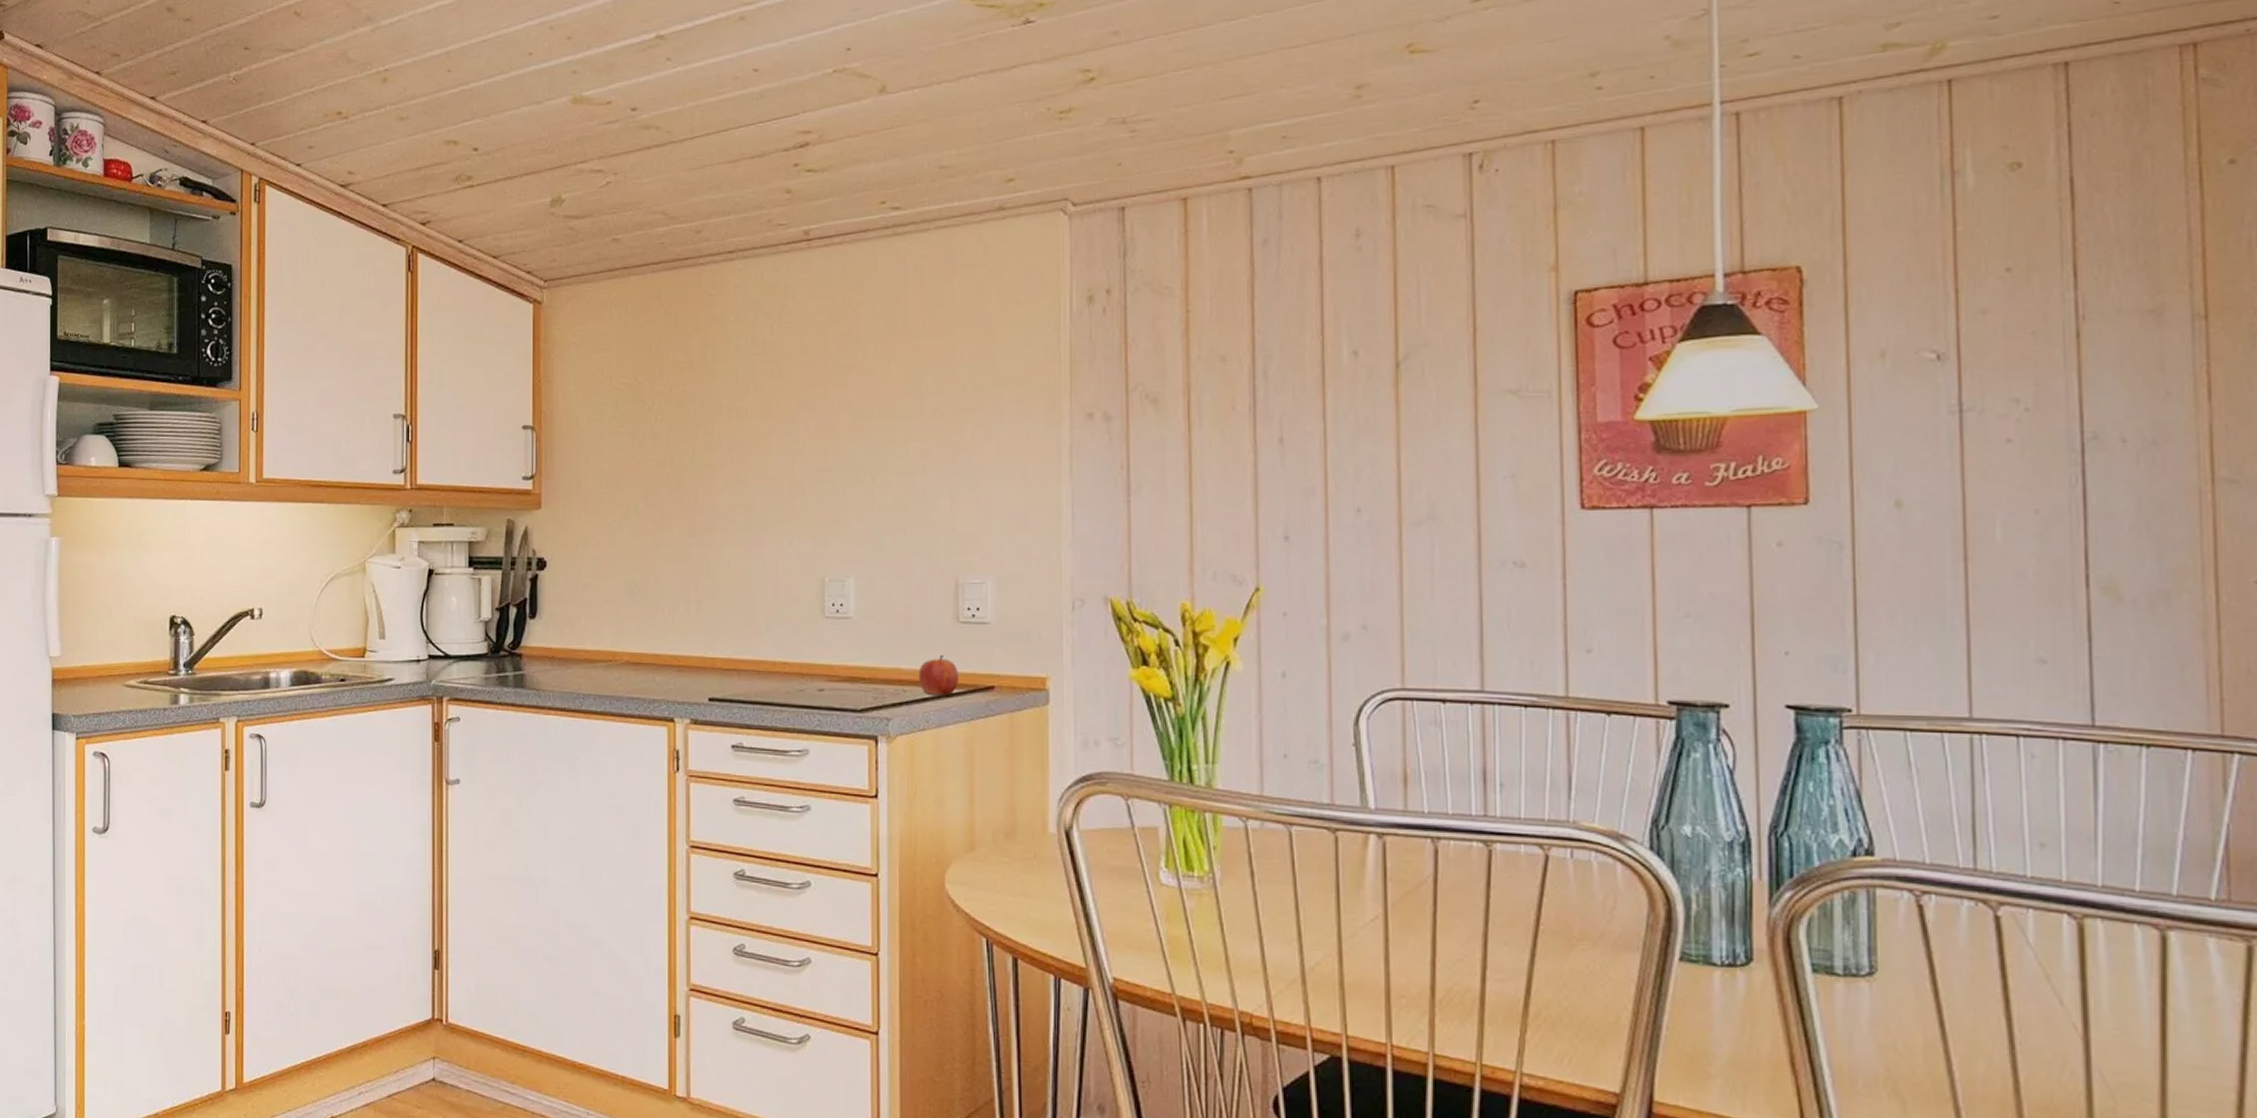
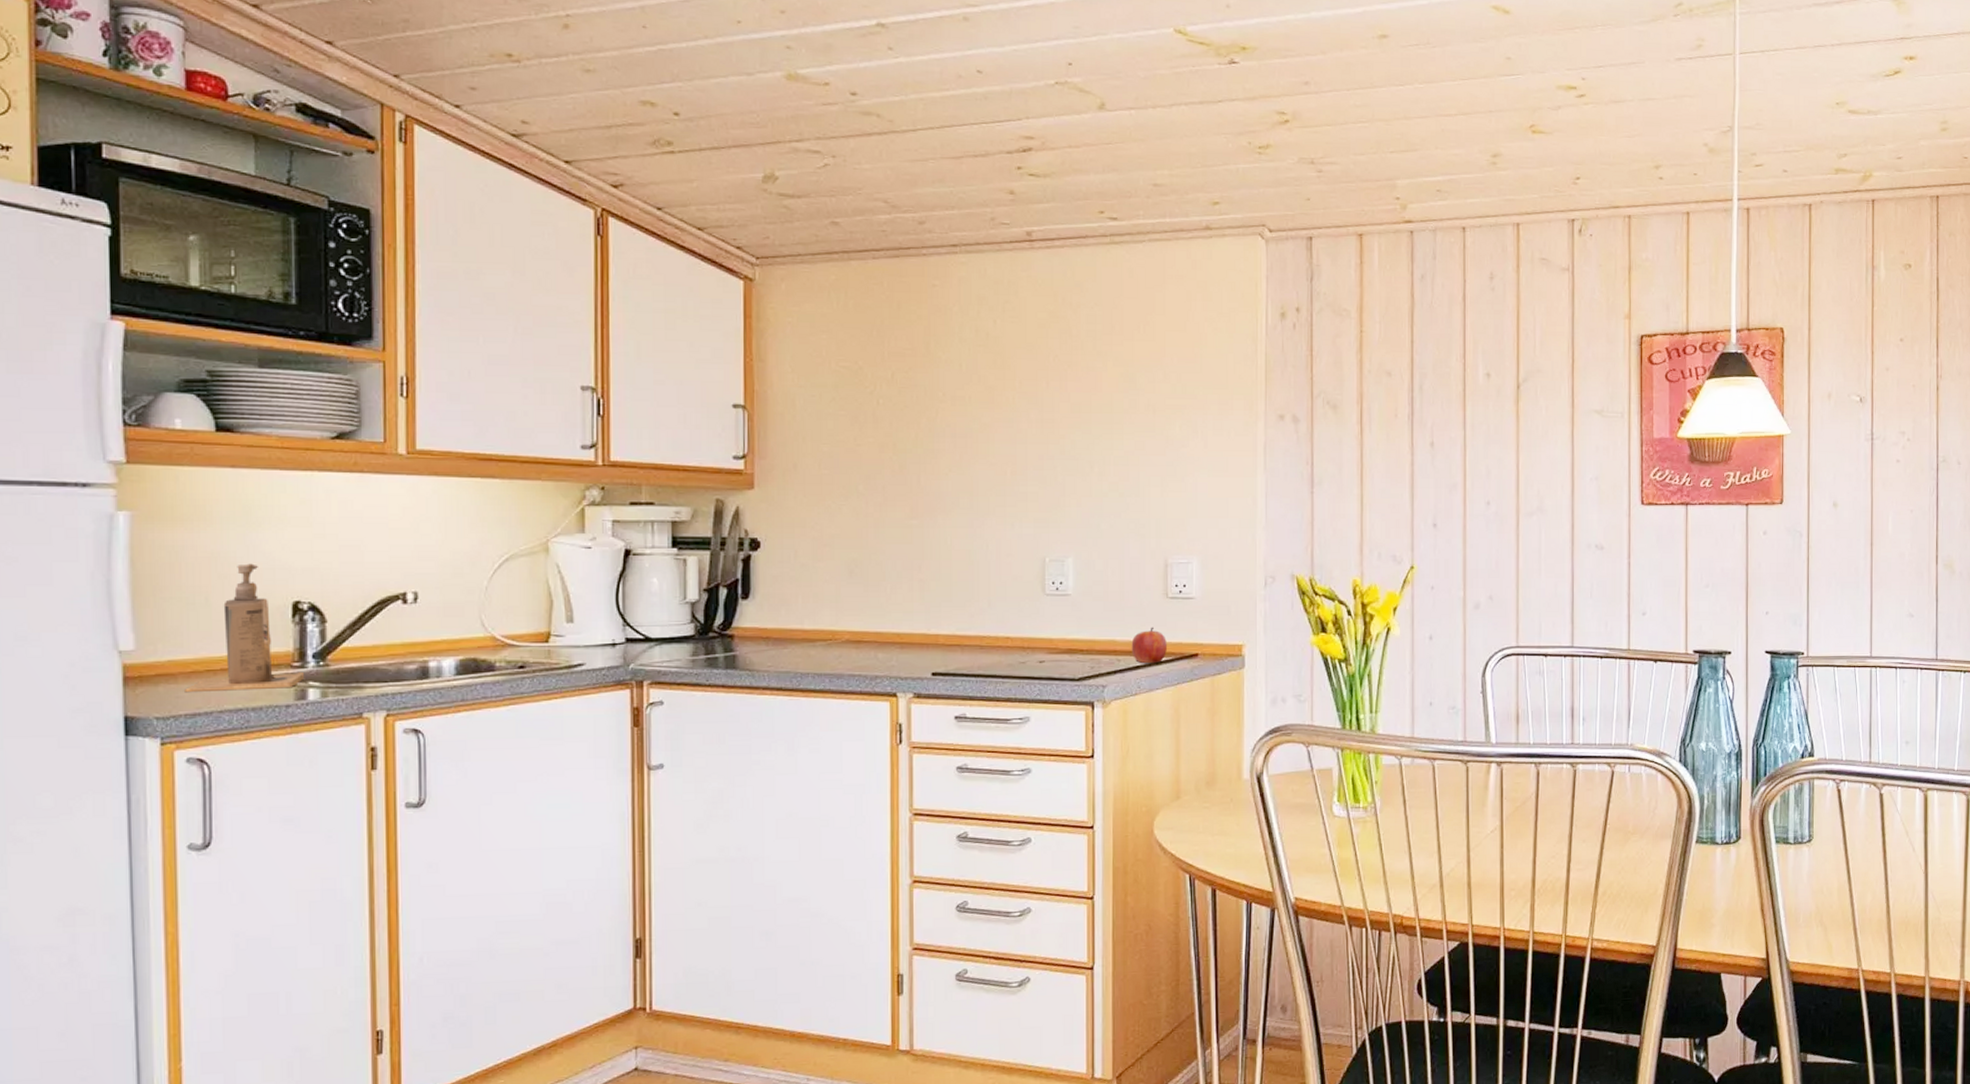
soap dispenser: none [93,582,178,695] -> present [185,563,305,693]

